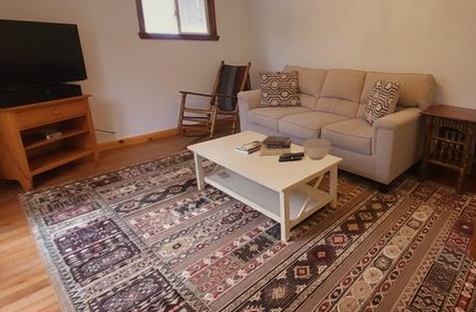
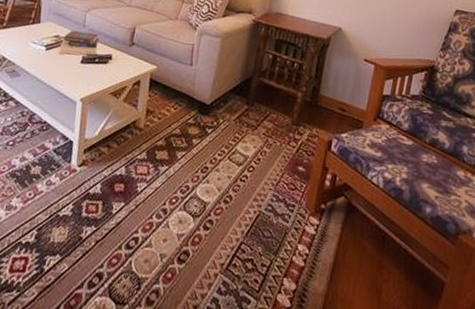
bowl: present [302,138,332,160] -> none [110,38,146,66]

